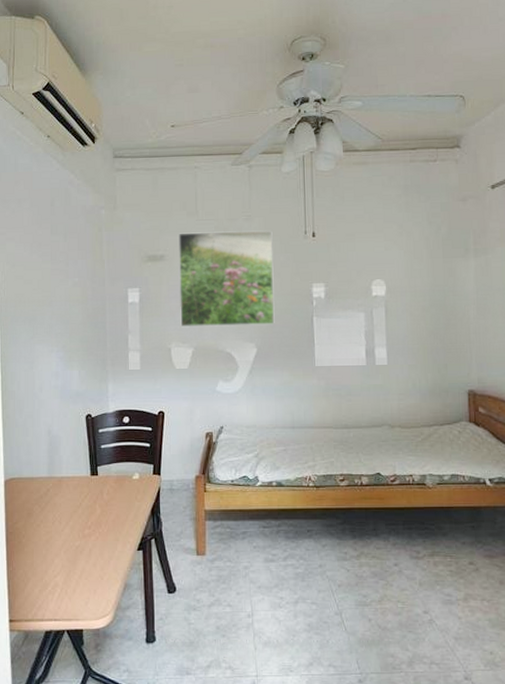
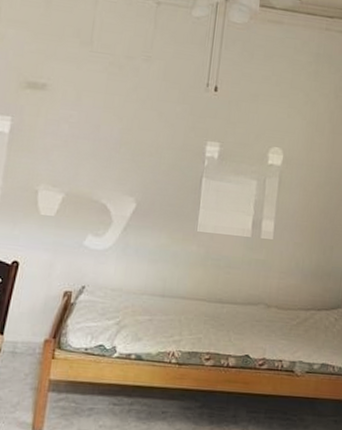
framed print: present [178,231,275,326] -> none [53,62,172,181]

